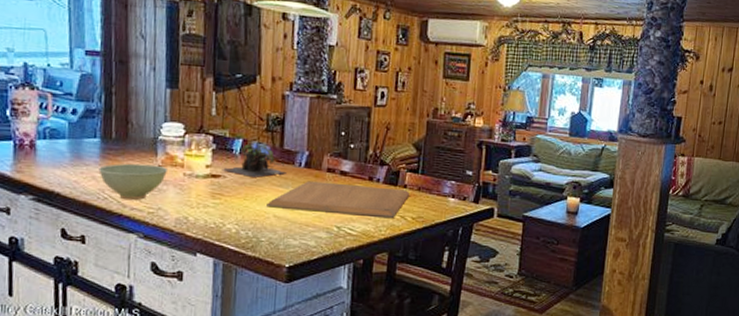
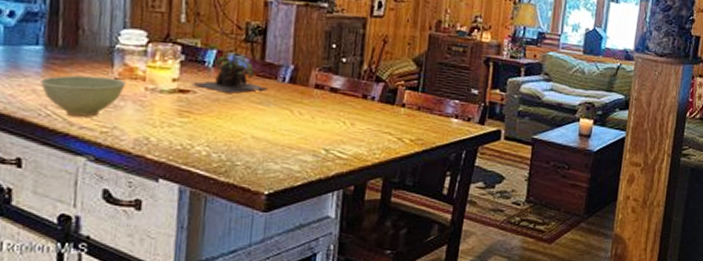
chopping board: present [266,181,411,219] -> none [243,98,409,141]

